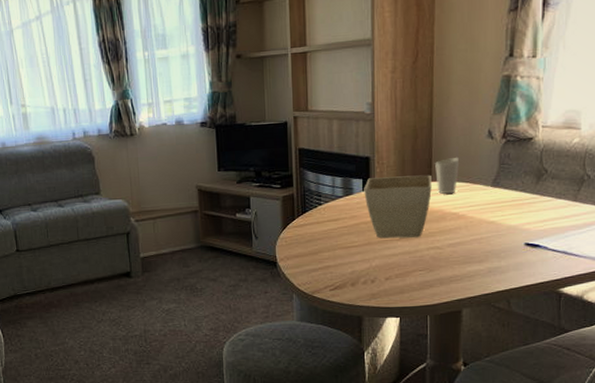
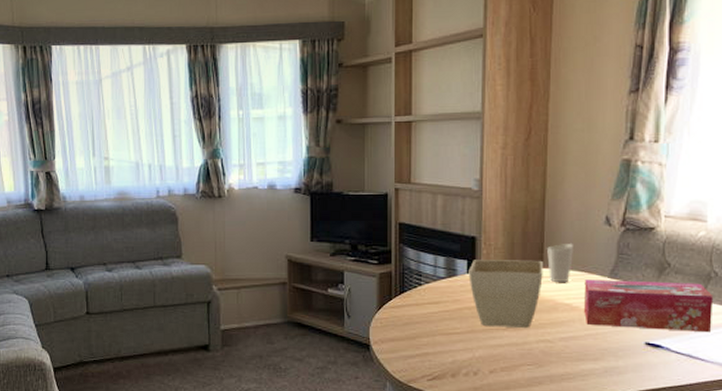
tissue box: none [469,186,586,231] -> present [584,279,714,333]

